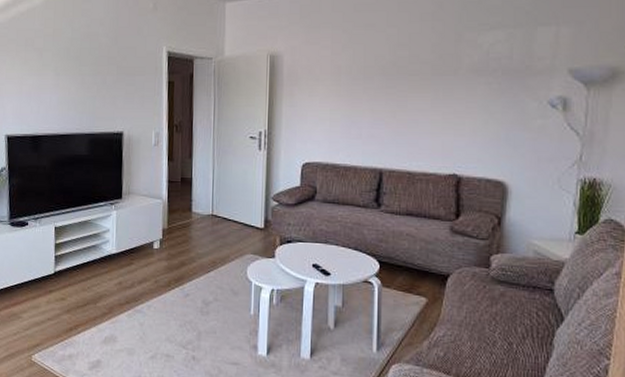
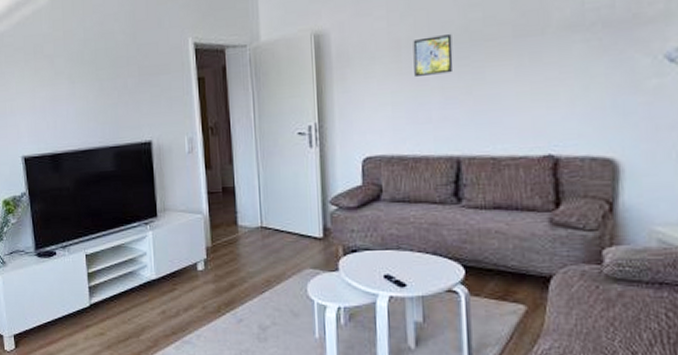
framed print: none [350,67,383,99] -> present [413,34,453,76]

